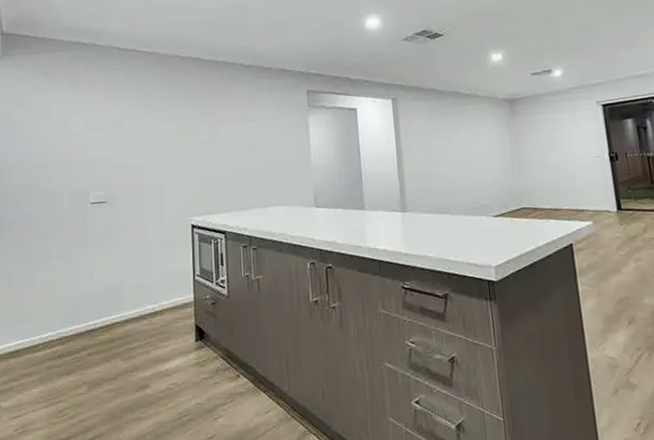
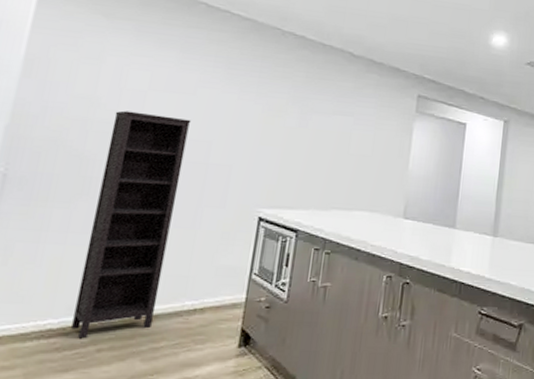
bookcase: none [65,149,125,346] -> present [71,110,192,339]

